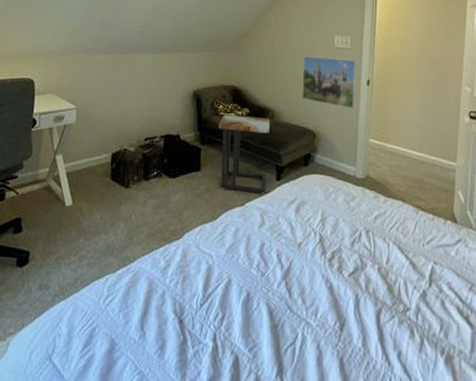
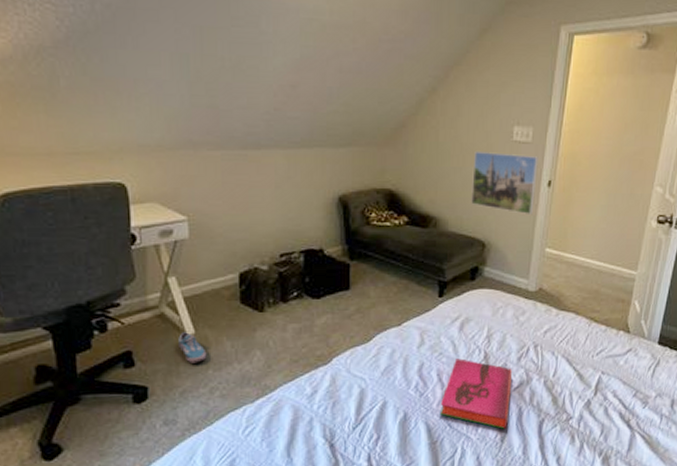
shoe: none [58,203,80,232] -> present [178,332,207,363]
side table: present [218,114,271,194] -> none [370,224,433,312]
hardback book: none [280,240,348,318] -> present [439,358,513,430]

